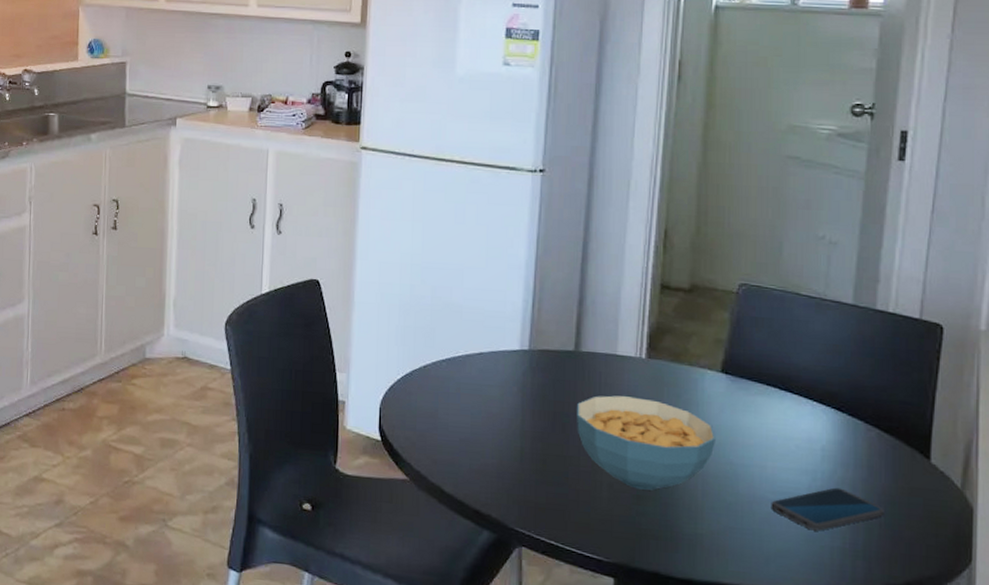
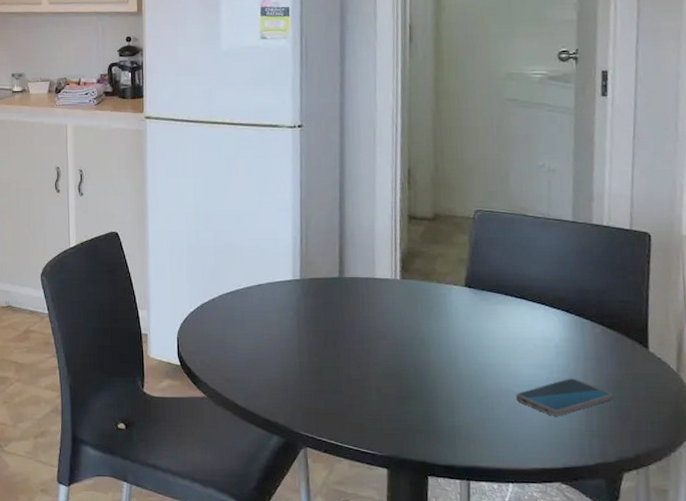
cereal bowl: present [577,395,716,490] -> none [345,312,465,392]

